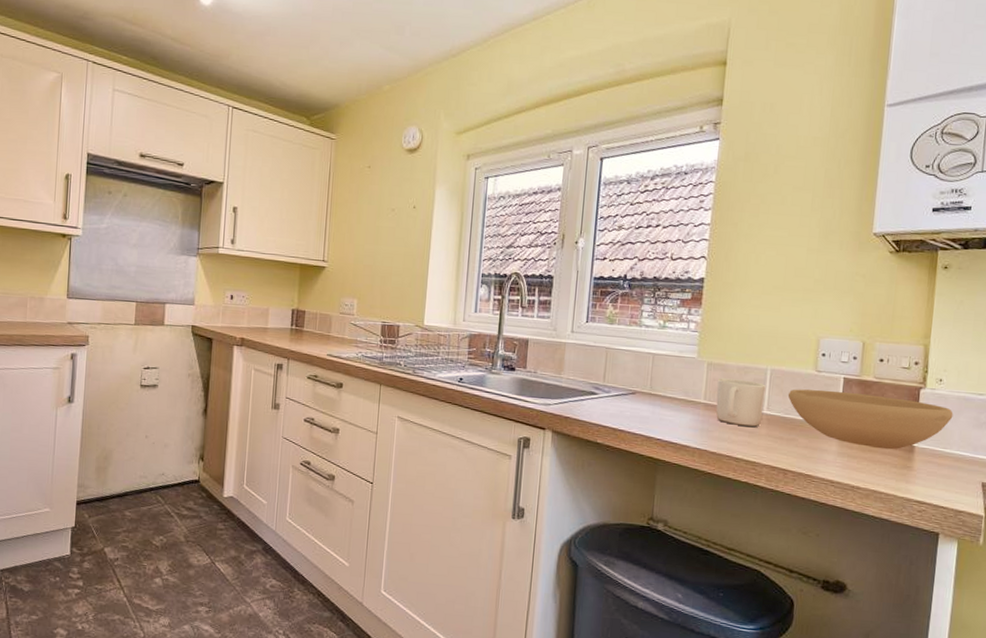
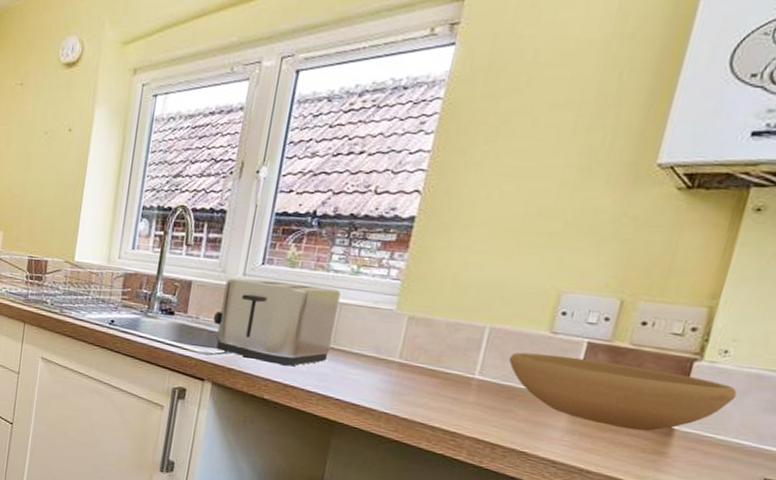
toaster: none [549,335,652,413] -> present [213,278,341,367]
mug: present [715,378,766,428] -> none [412,334,481,394]

